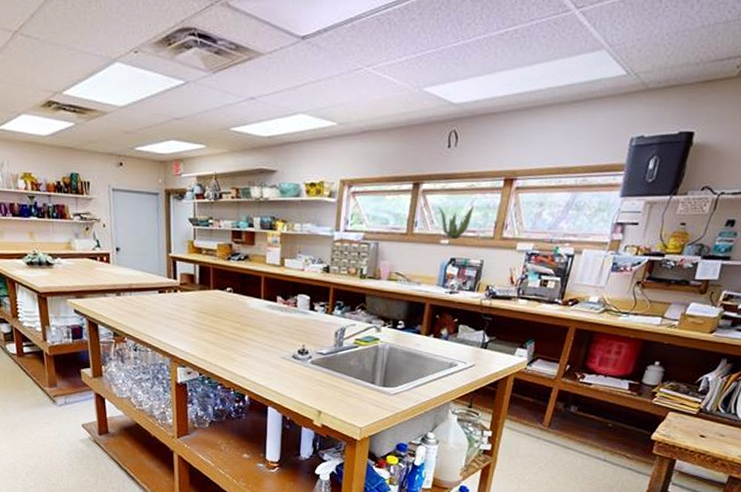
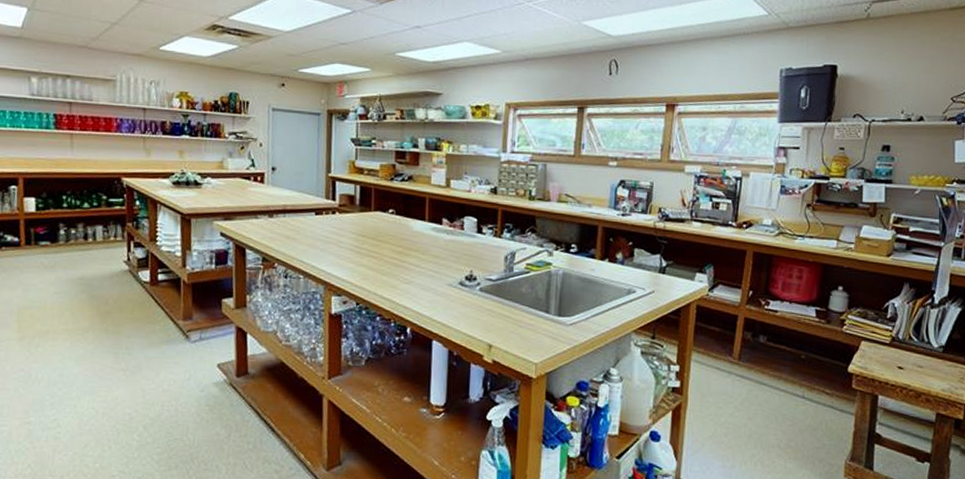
plant: present [438,205,474,240] -> none [604,129,639,162]

